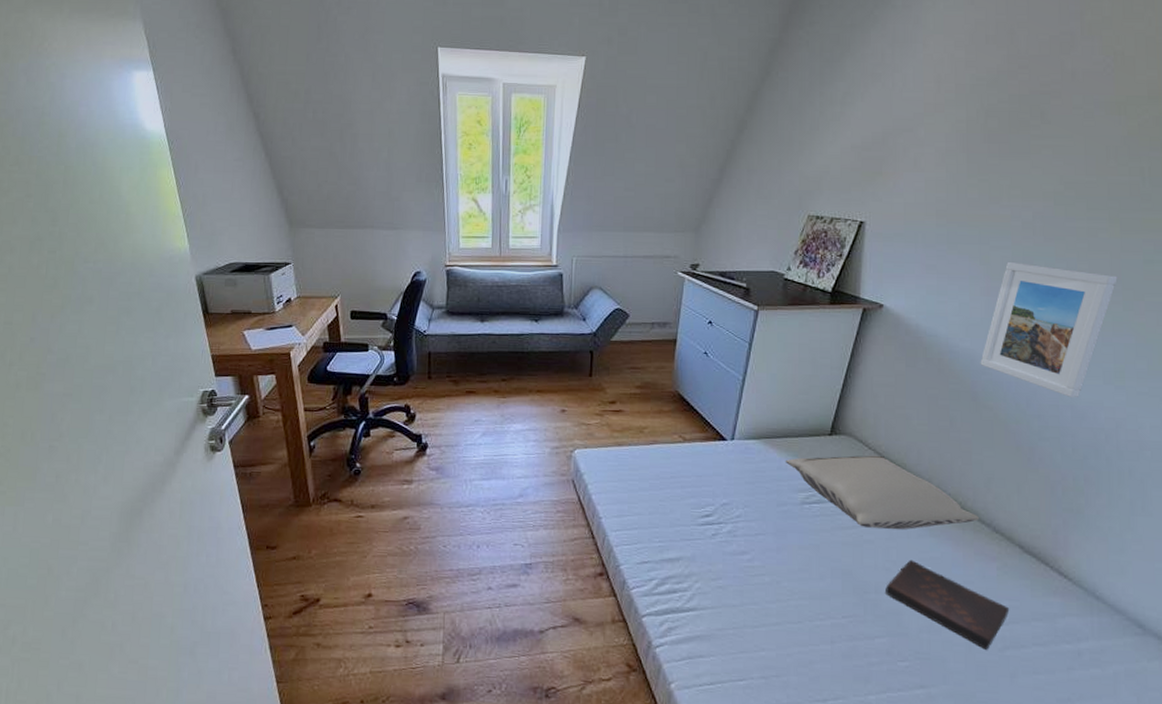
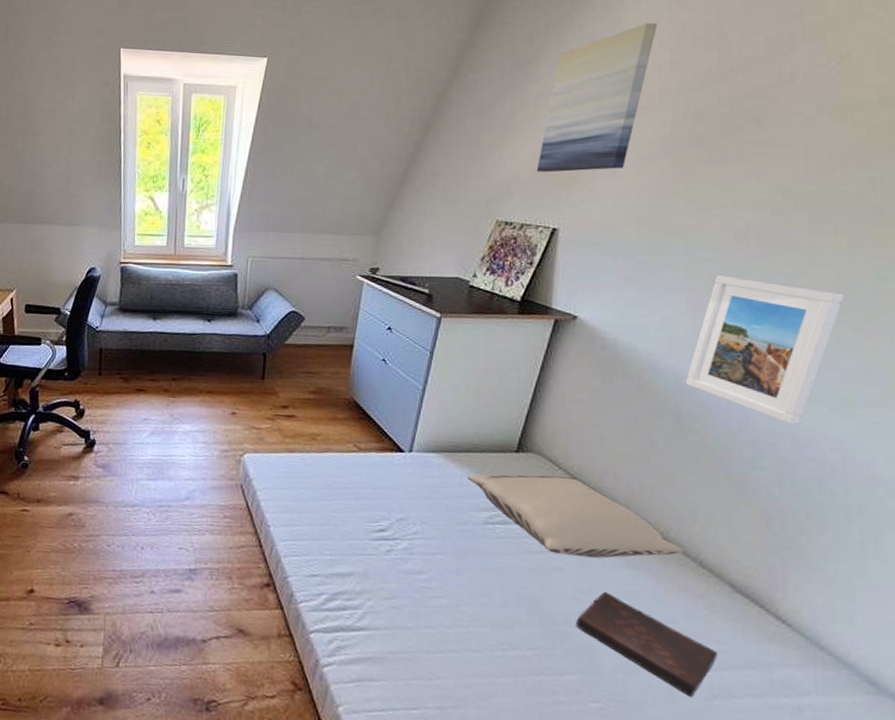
wall art: none [844,22,954,168] -> present [536,23,658,172]

